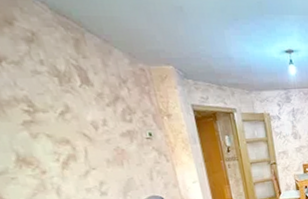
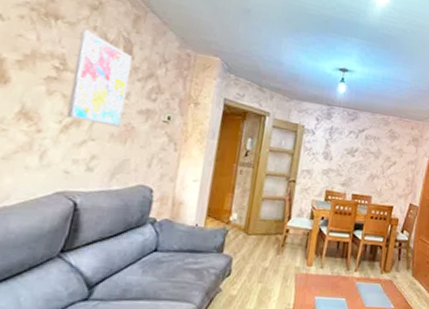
wall art: none [29,65,111,155] -> present [65,29,133,127]

